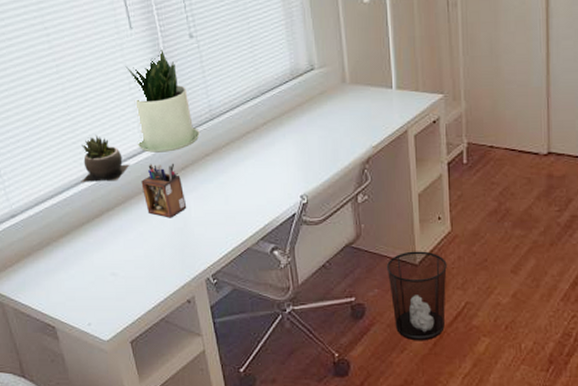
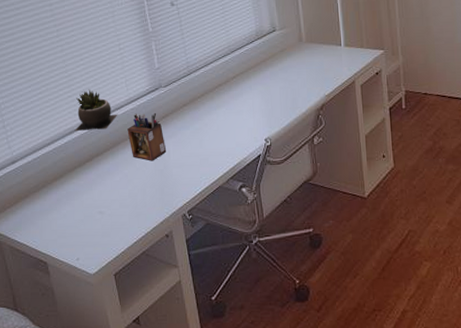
planter: present [125,50,200,153] -> none [116,16,179,104]
waste bin: present [386,251,447,341] -> none [339,185,392,267]

